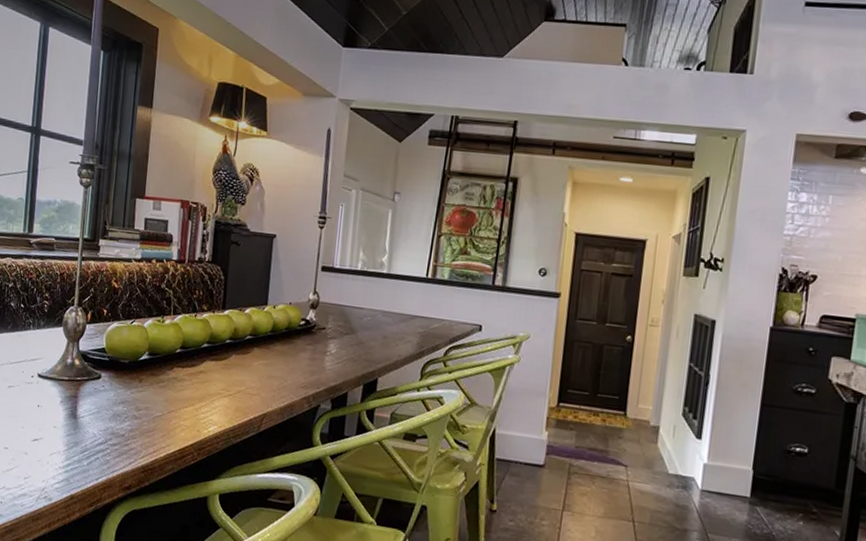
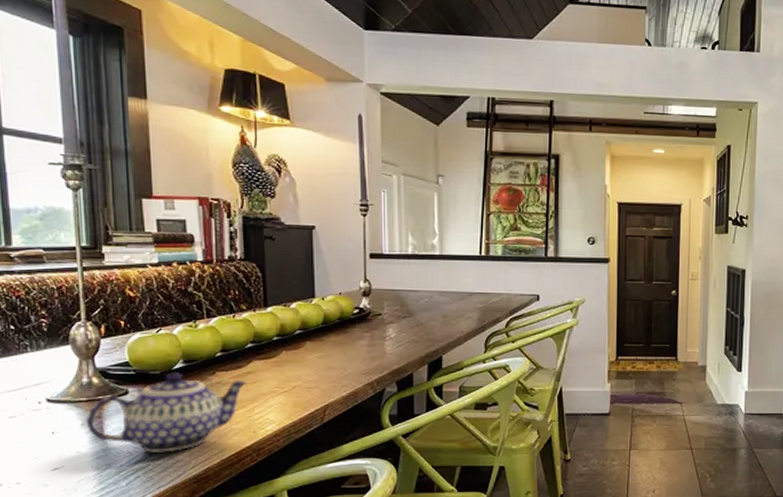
teapot: none [64,363,199,440] -> present [85,372,248,453]

